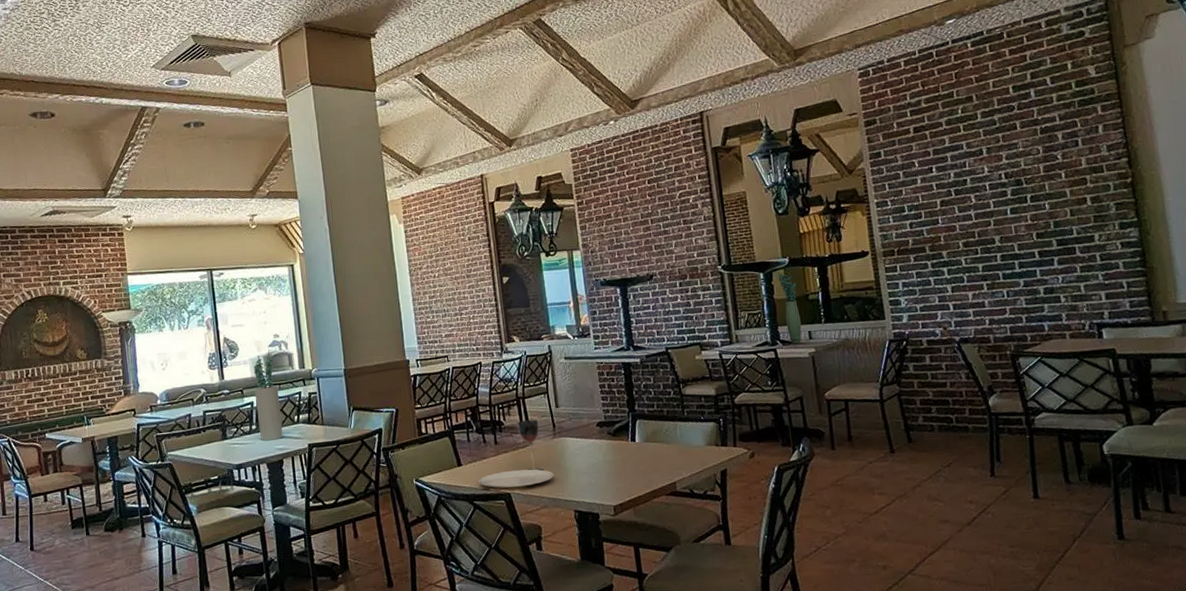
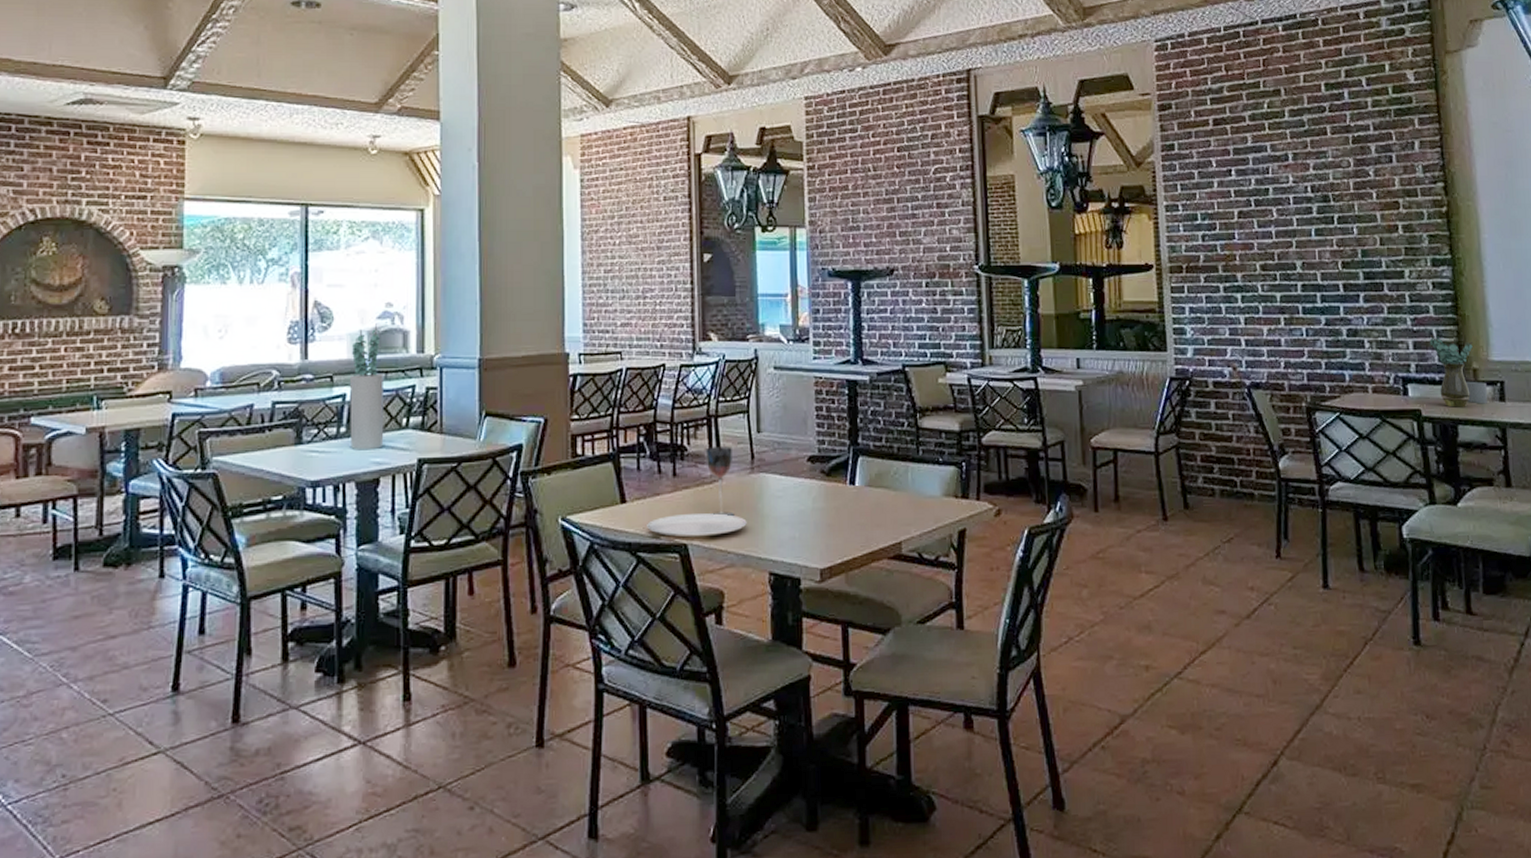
vase: present [777,272,802,344] -> none [1044,280,1069,373]
vase: none [1120,286,1162,345] -> present [1429,335,1473,407]
cup: none [1156,321,1178,341] -> present [1466,381,1488,404]

